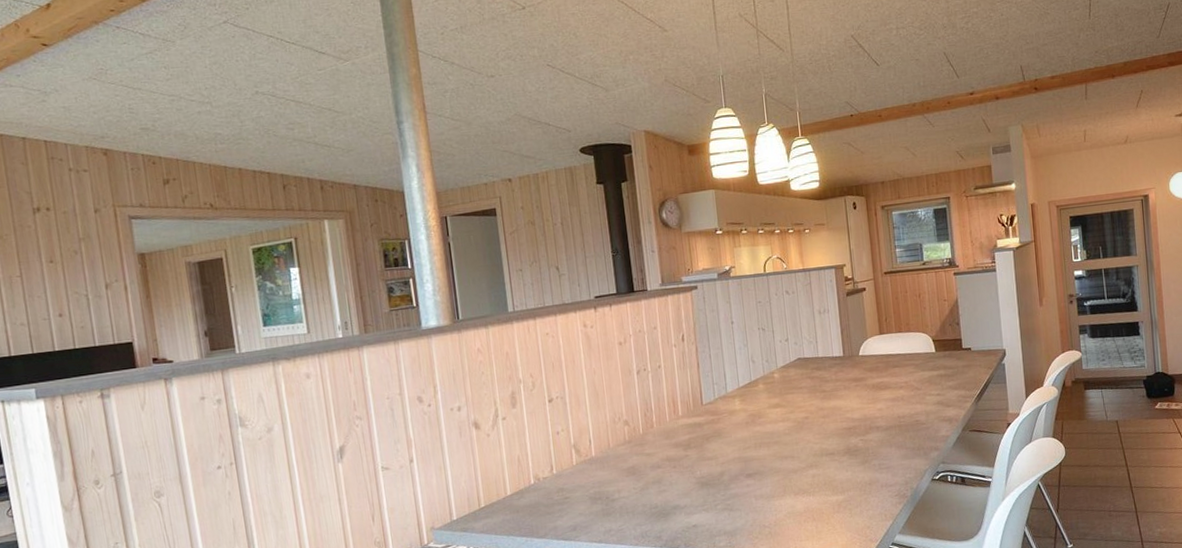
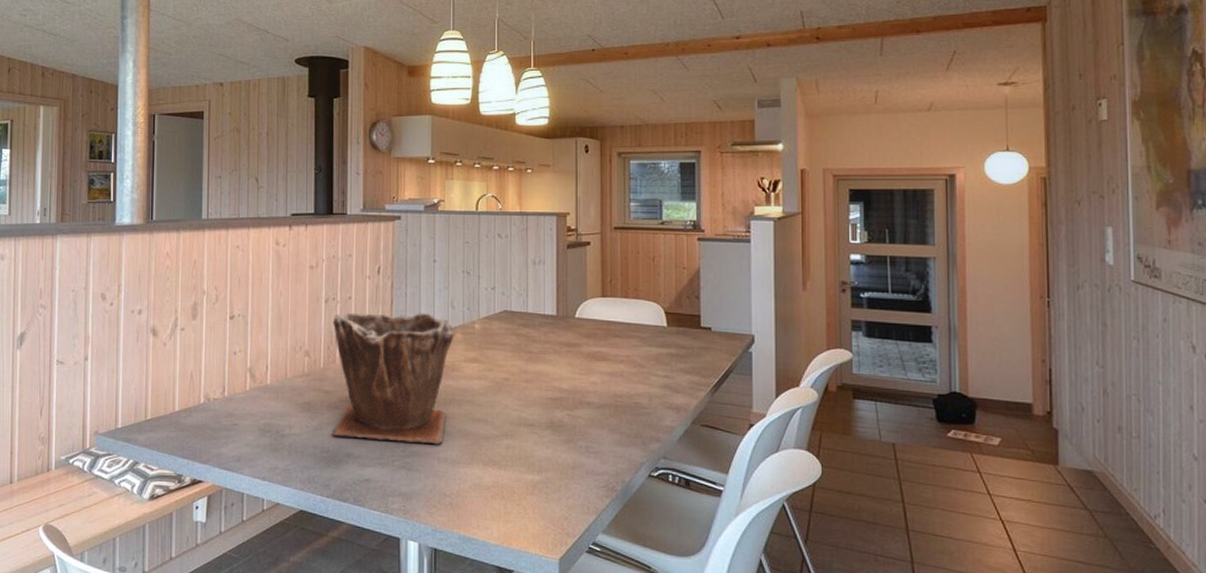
plant pot: none [646,370,759,493] -> present [332,312,454,445]

